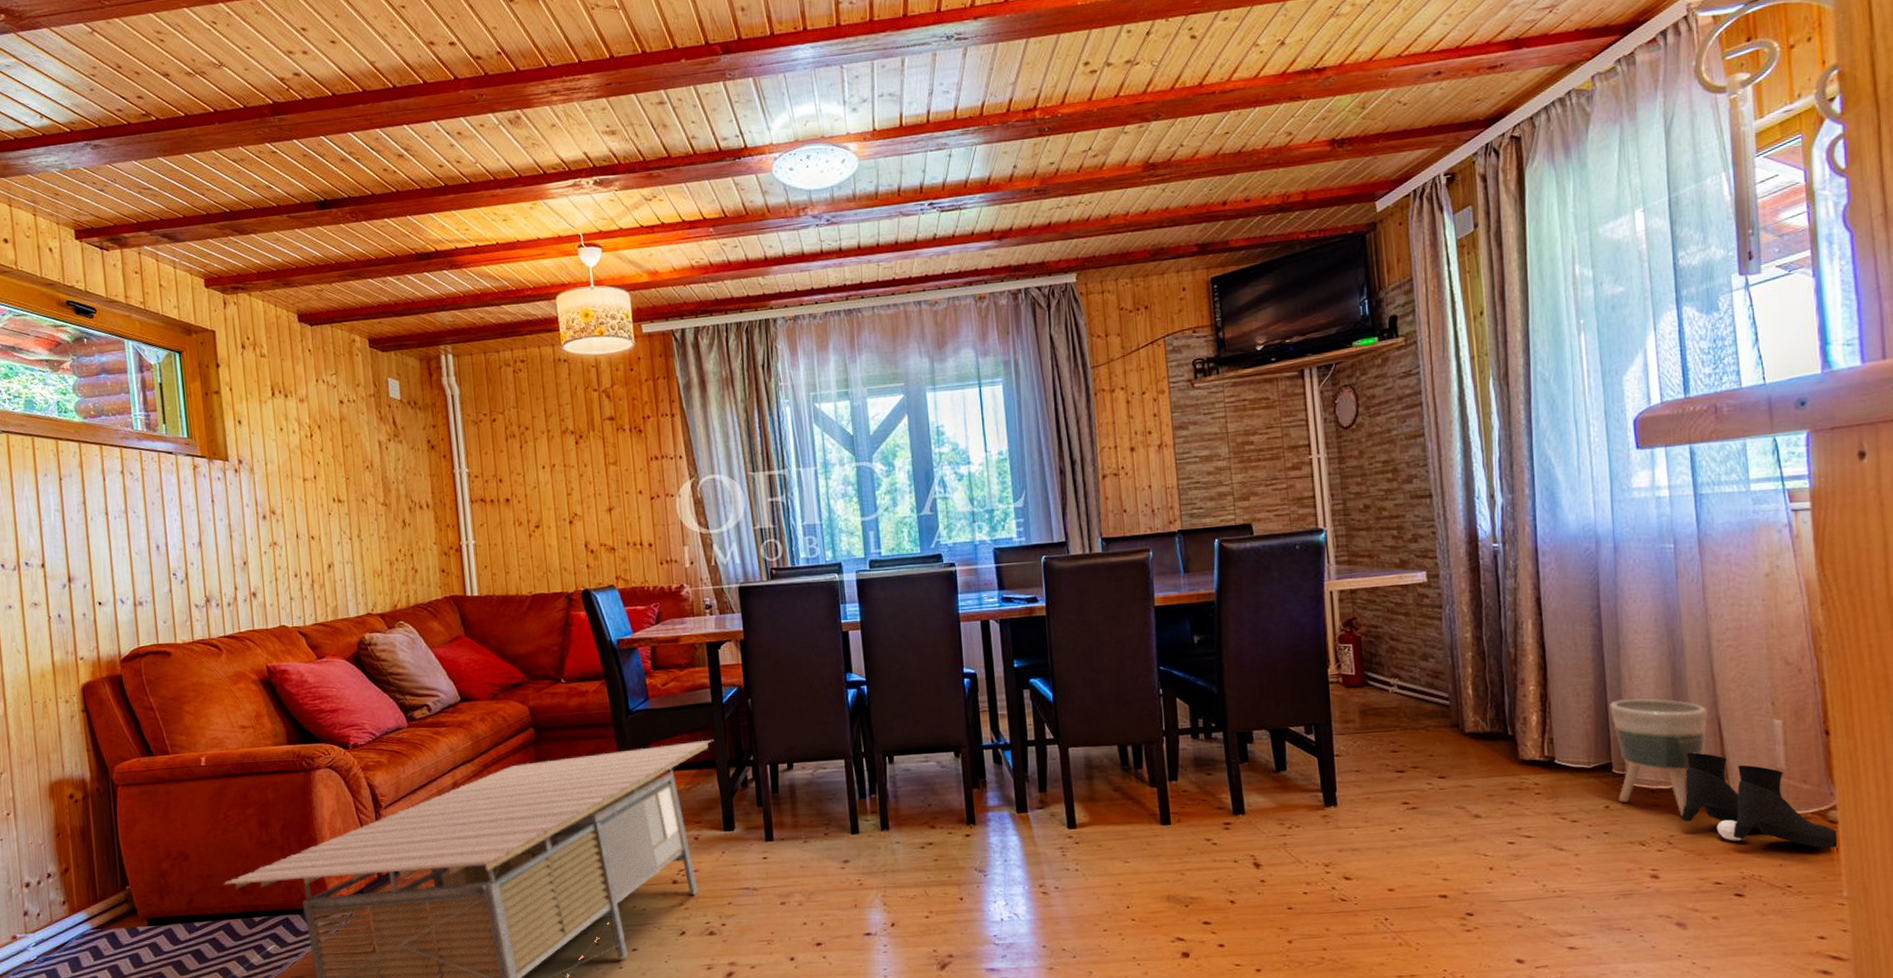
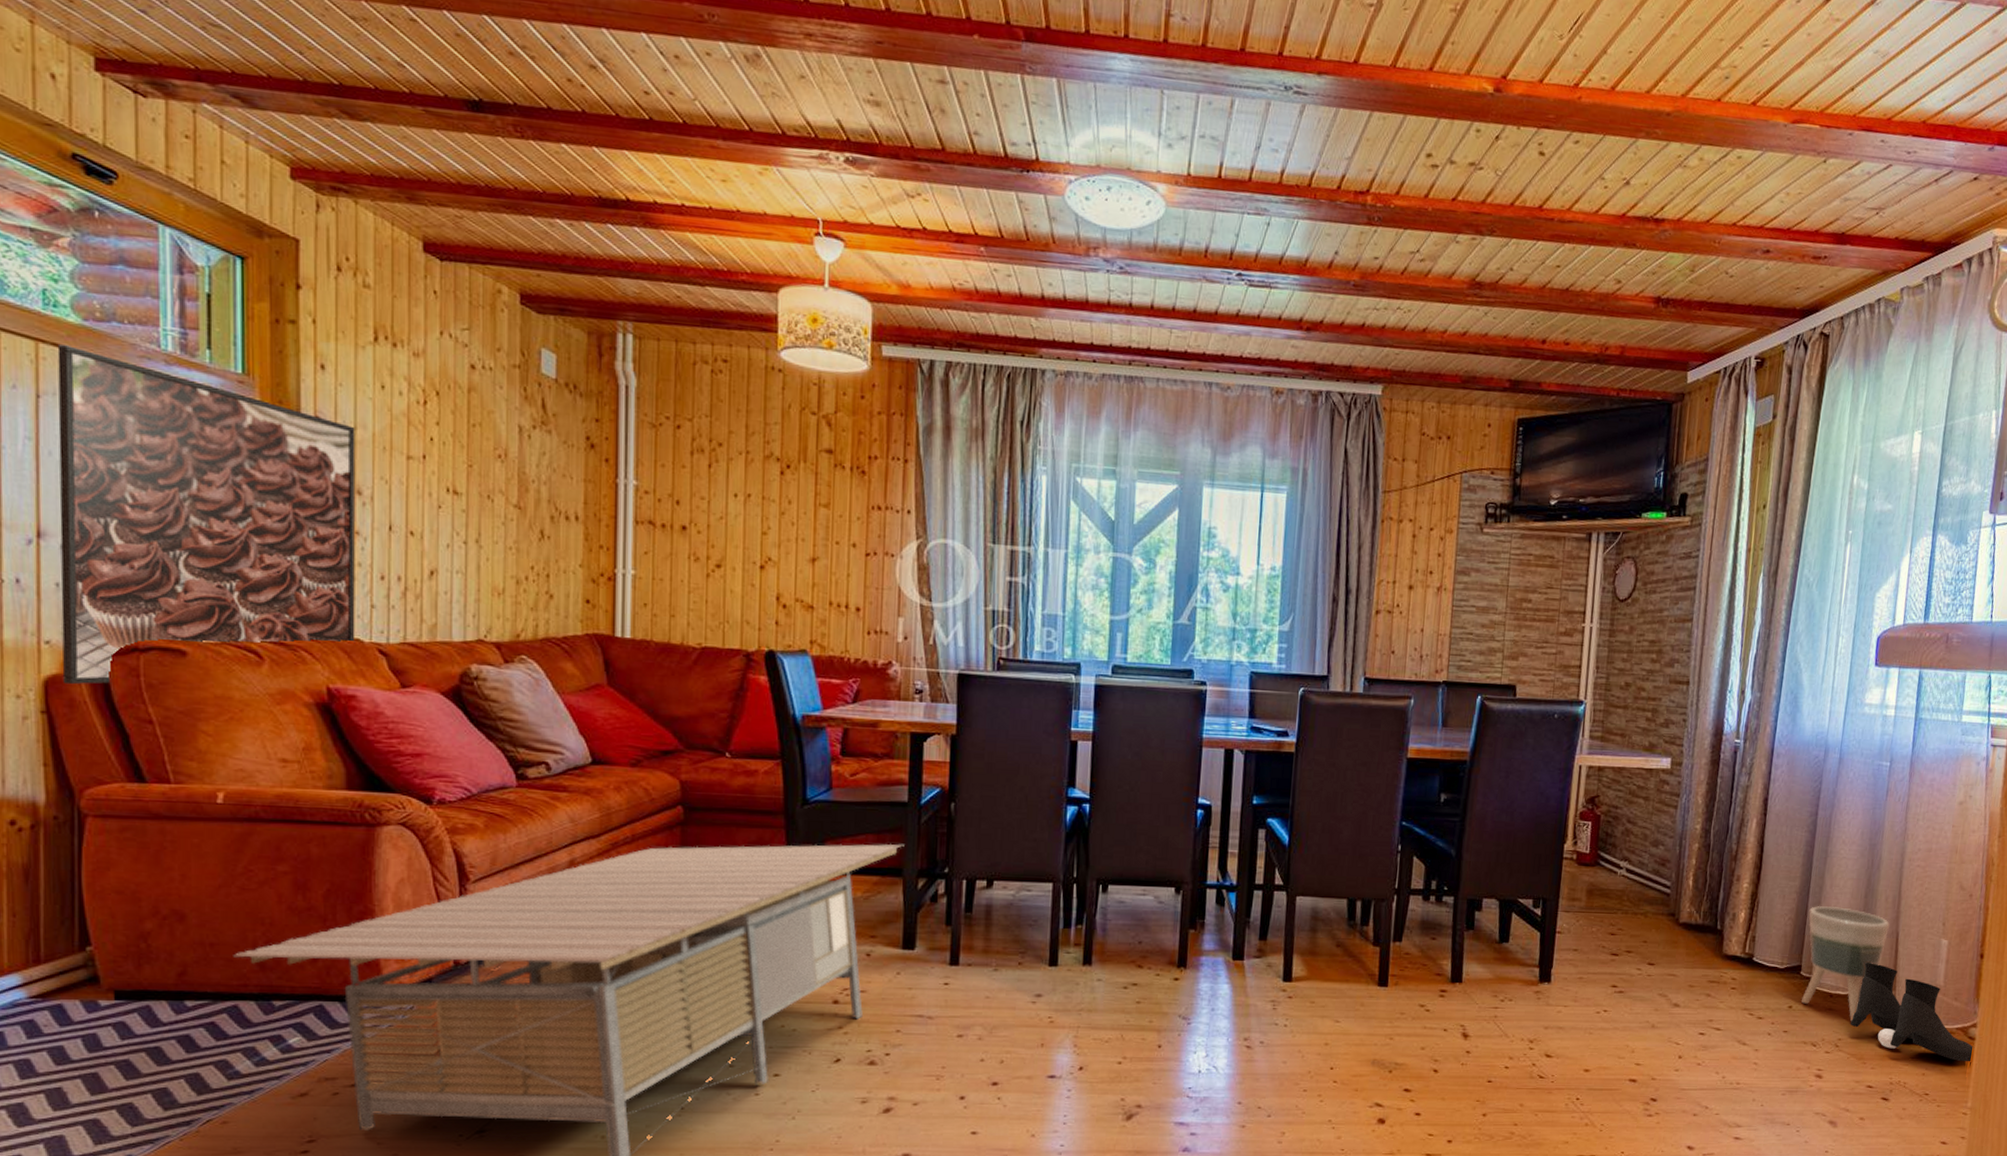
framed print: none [69,439,282,688] -> present [57,345,356,685]

